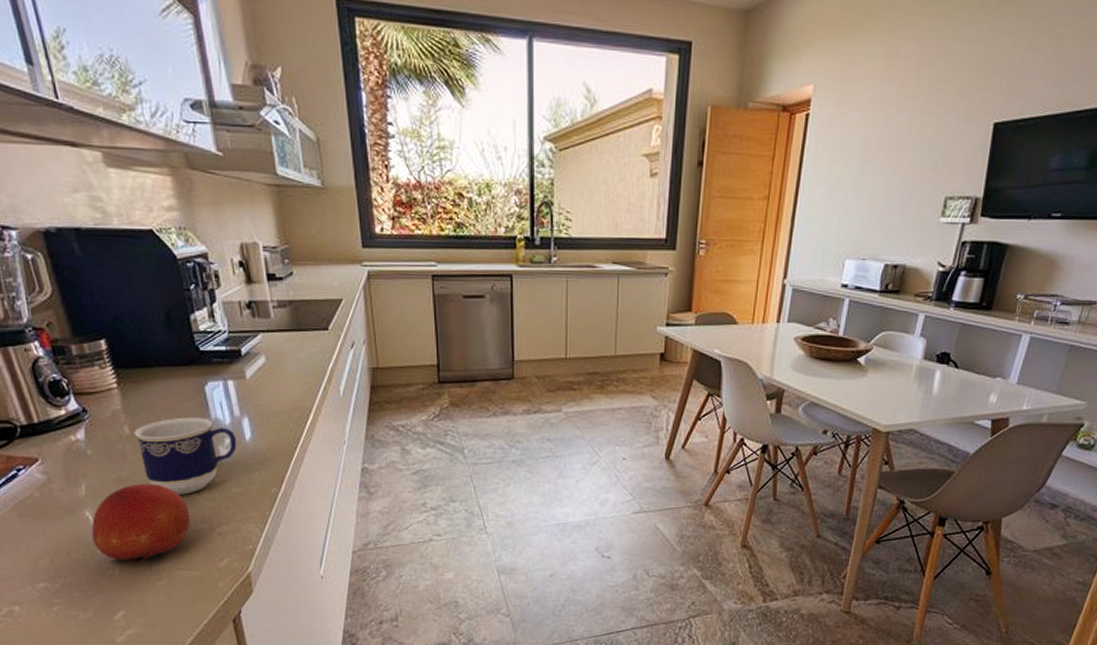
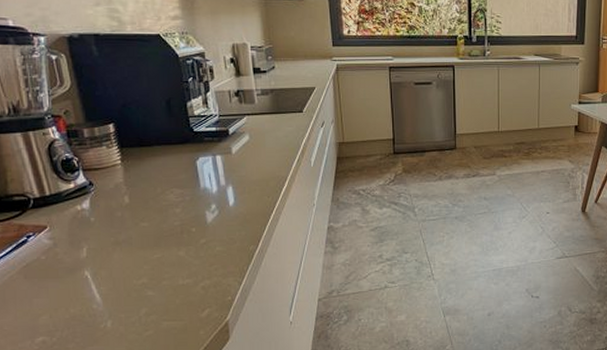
fruit: present [91,484,191,565] -> none [89,246,178,317]
cup: present [134,417,237,495] -> none [133,187,222,254]

